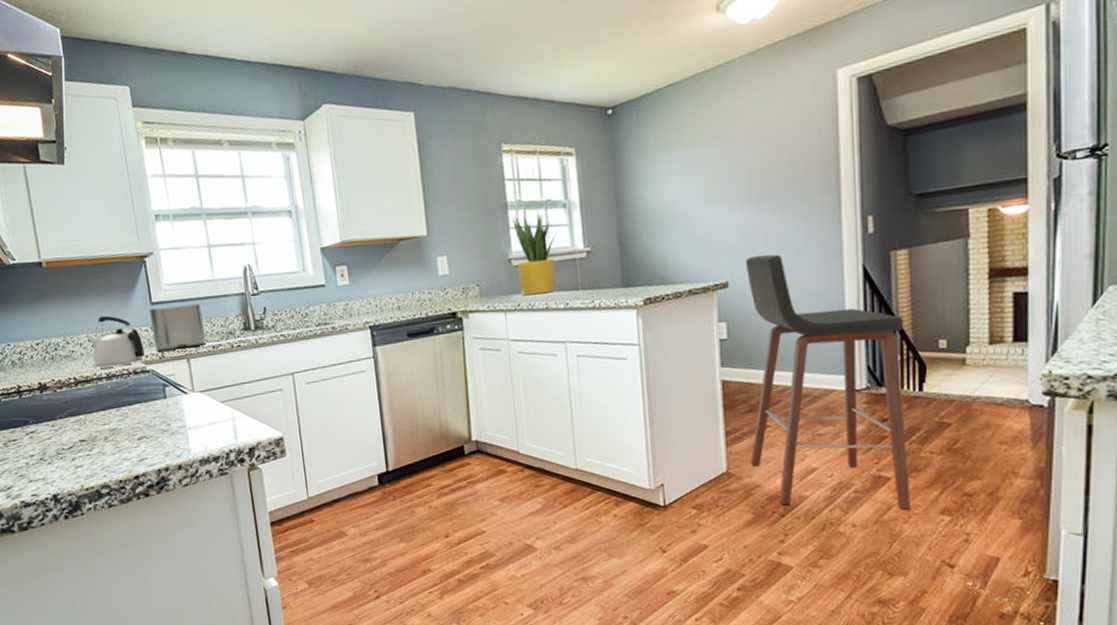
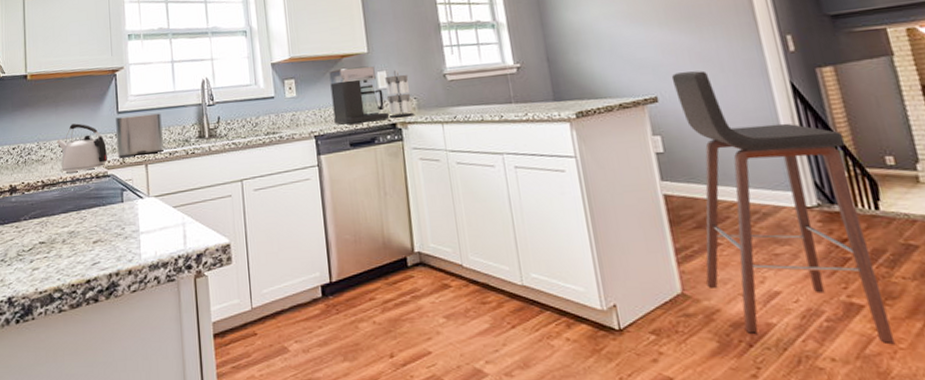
coffee maker: none [385,250,450,315] -> present [329,66,390,125]
spice rack: none [446,254,475,307] -> present [385,69,414,118]
planter: present [513,211,557,296] -> none [446,31,490,109]

